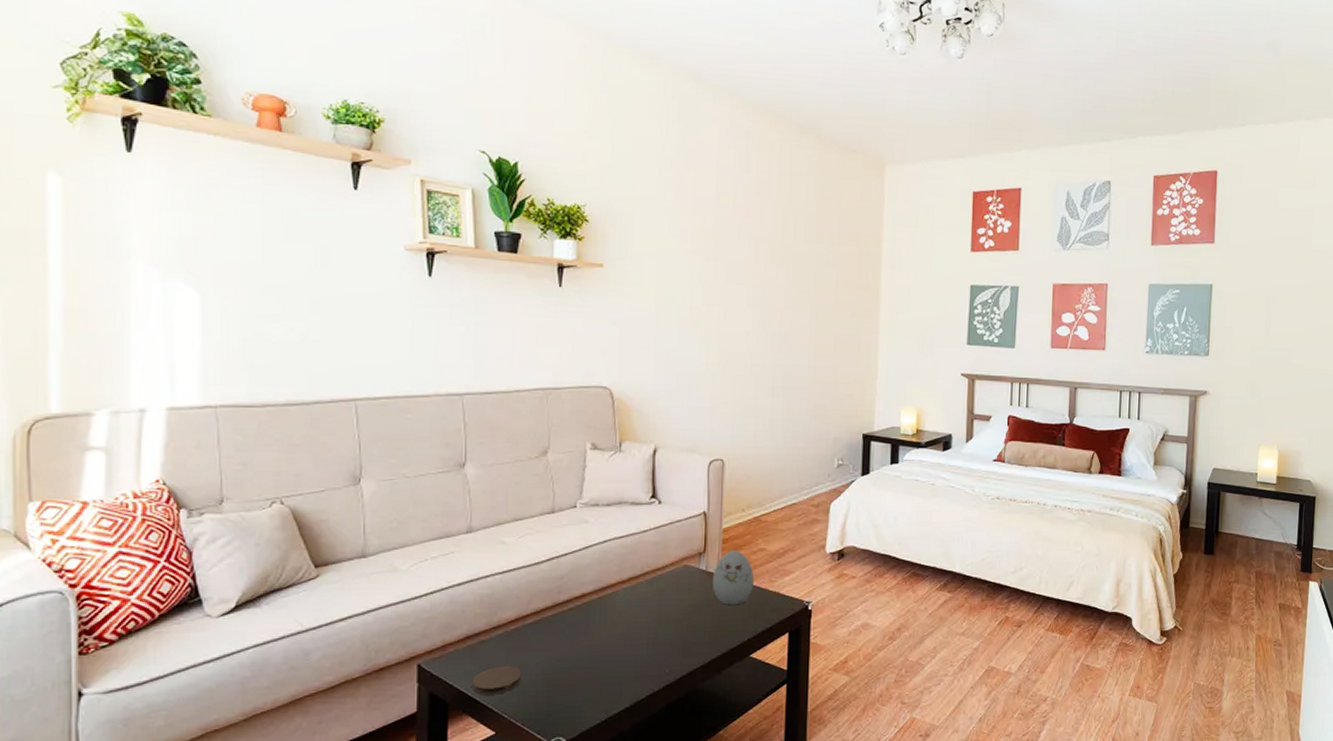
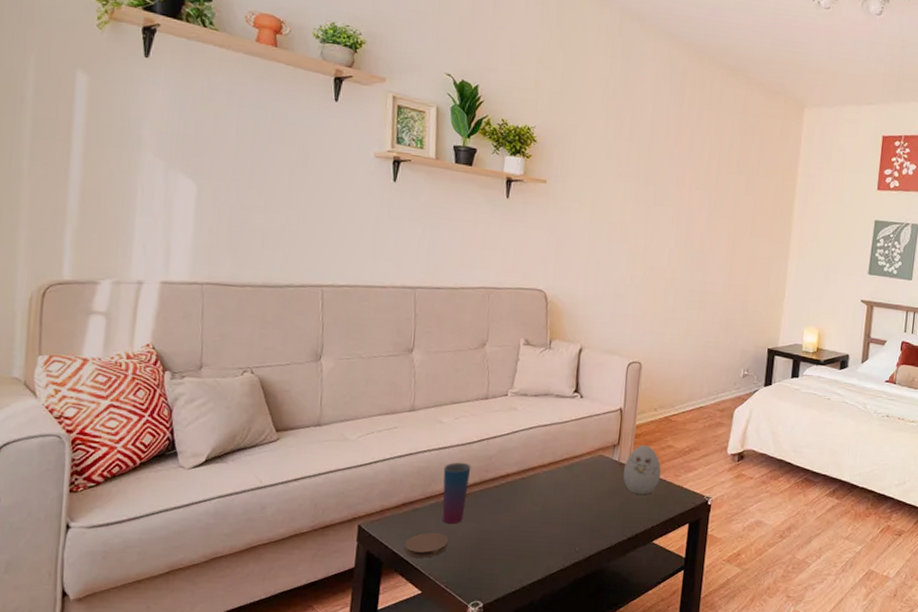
cup: none [510,585,541,655] -> present [442,462,471,524]

